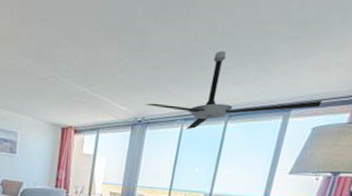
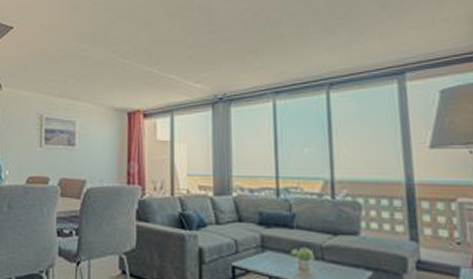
ceiling fan: present [145,50,322,130] -> none [223,17,441,104]

